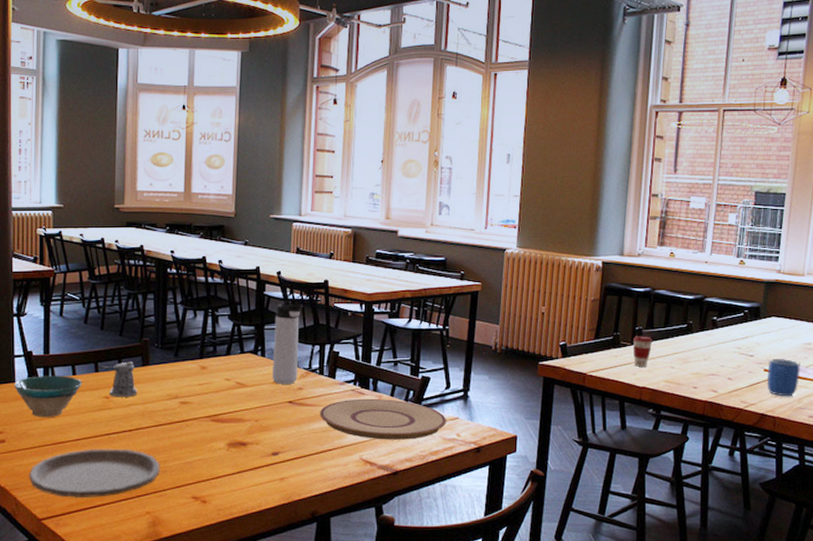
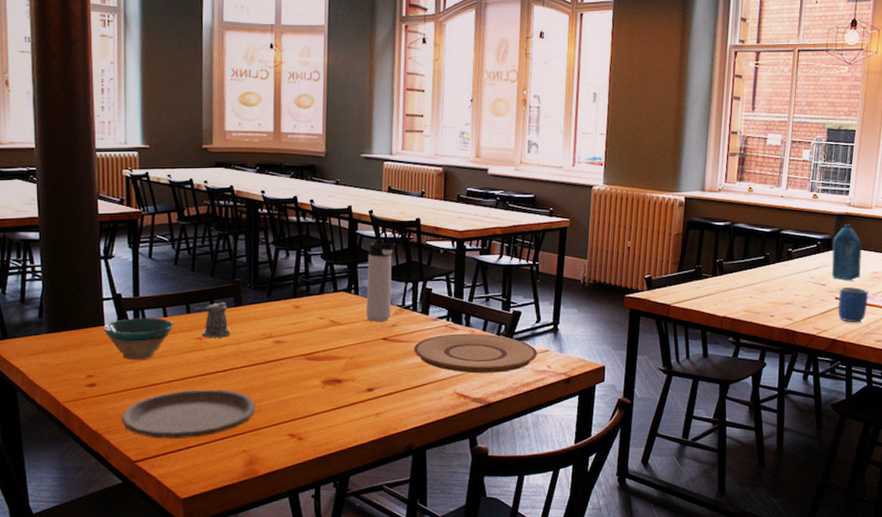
coffee cup: present [633,336,653,367] -> none [714,268,733,297]
bottle: none [760,292,793,352] -> present [831,224,862,281]

